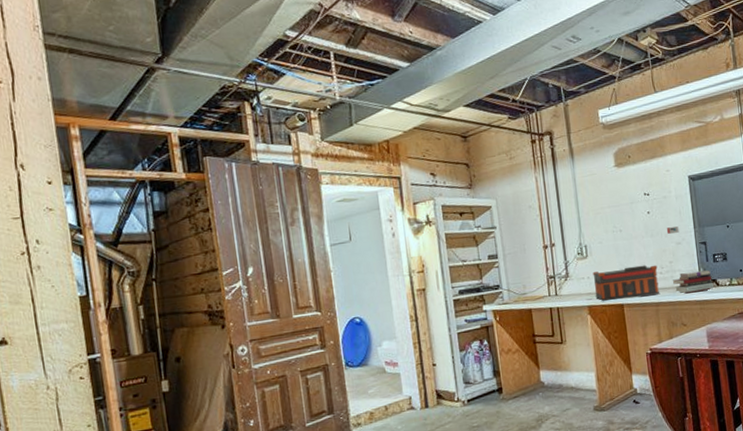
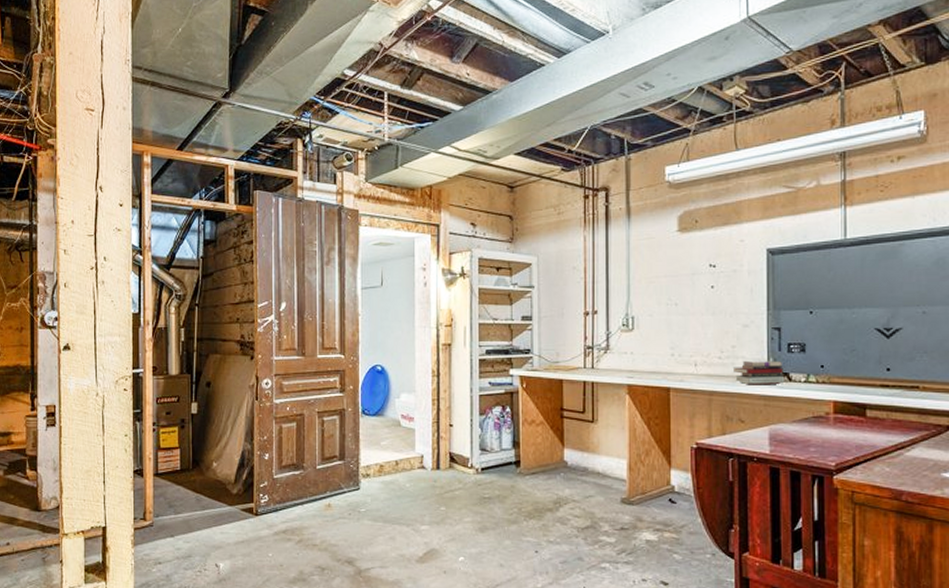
toolbox: present [592,226,679,302] -> none [637,306,748,382]

